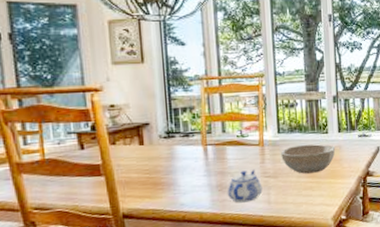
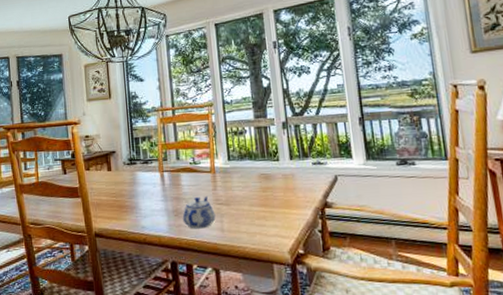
bowl: present [281,144,336,174] -> none [232,172,288,203]

